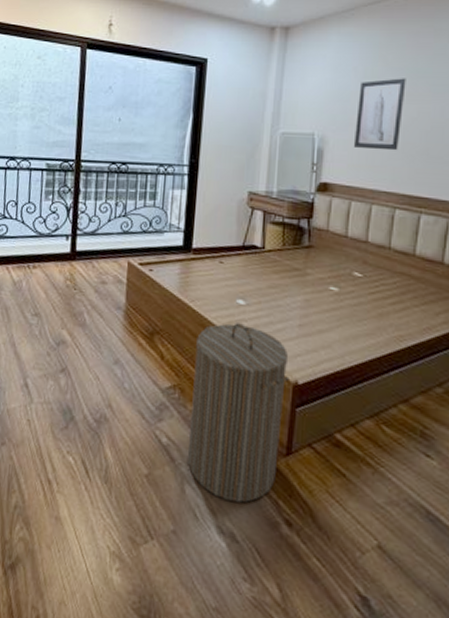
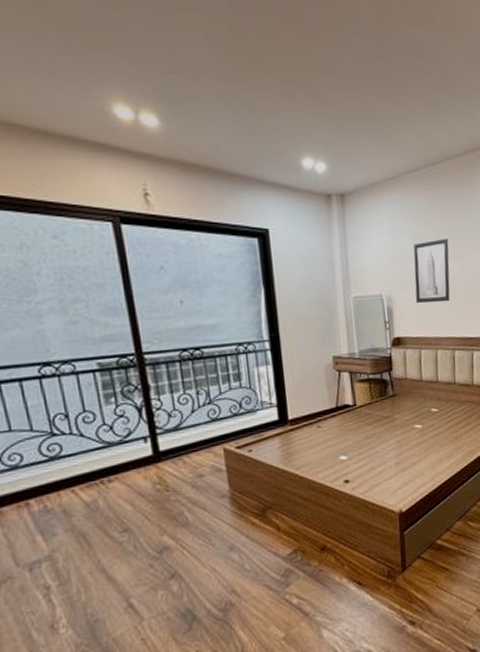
laundry hamper: present [188,322,289,503] -> none [308,476,397,628]

